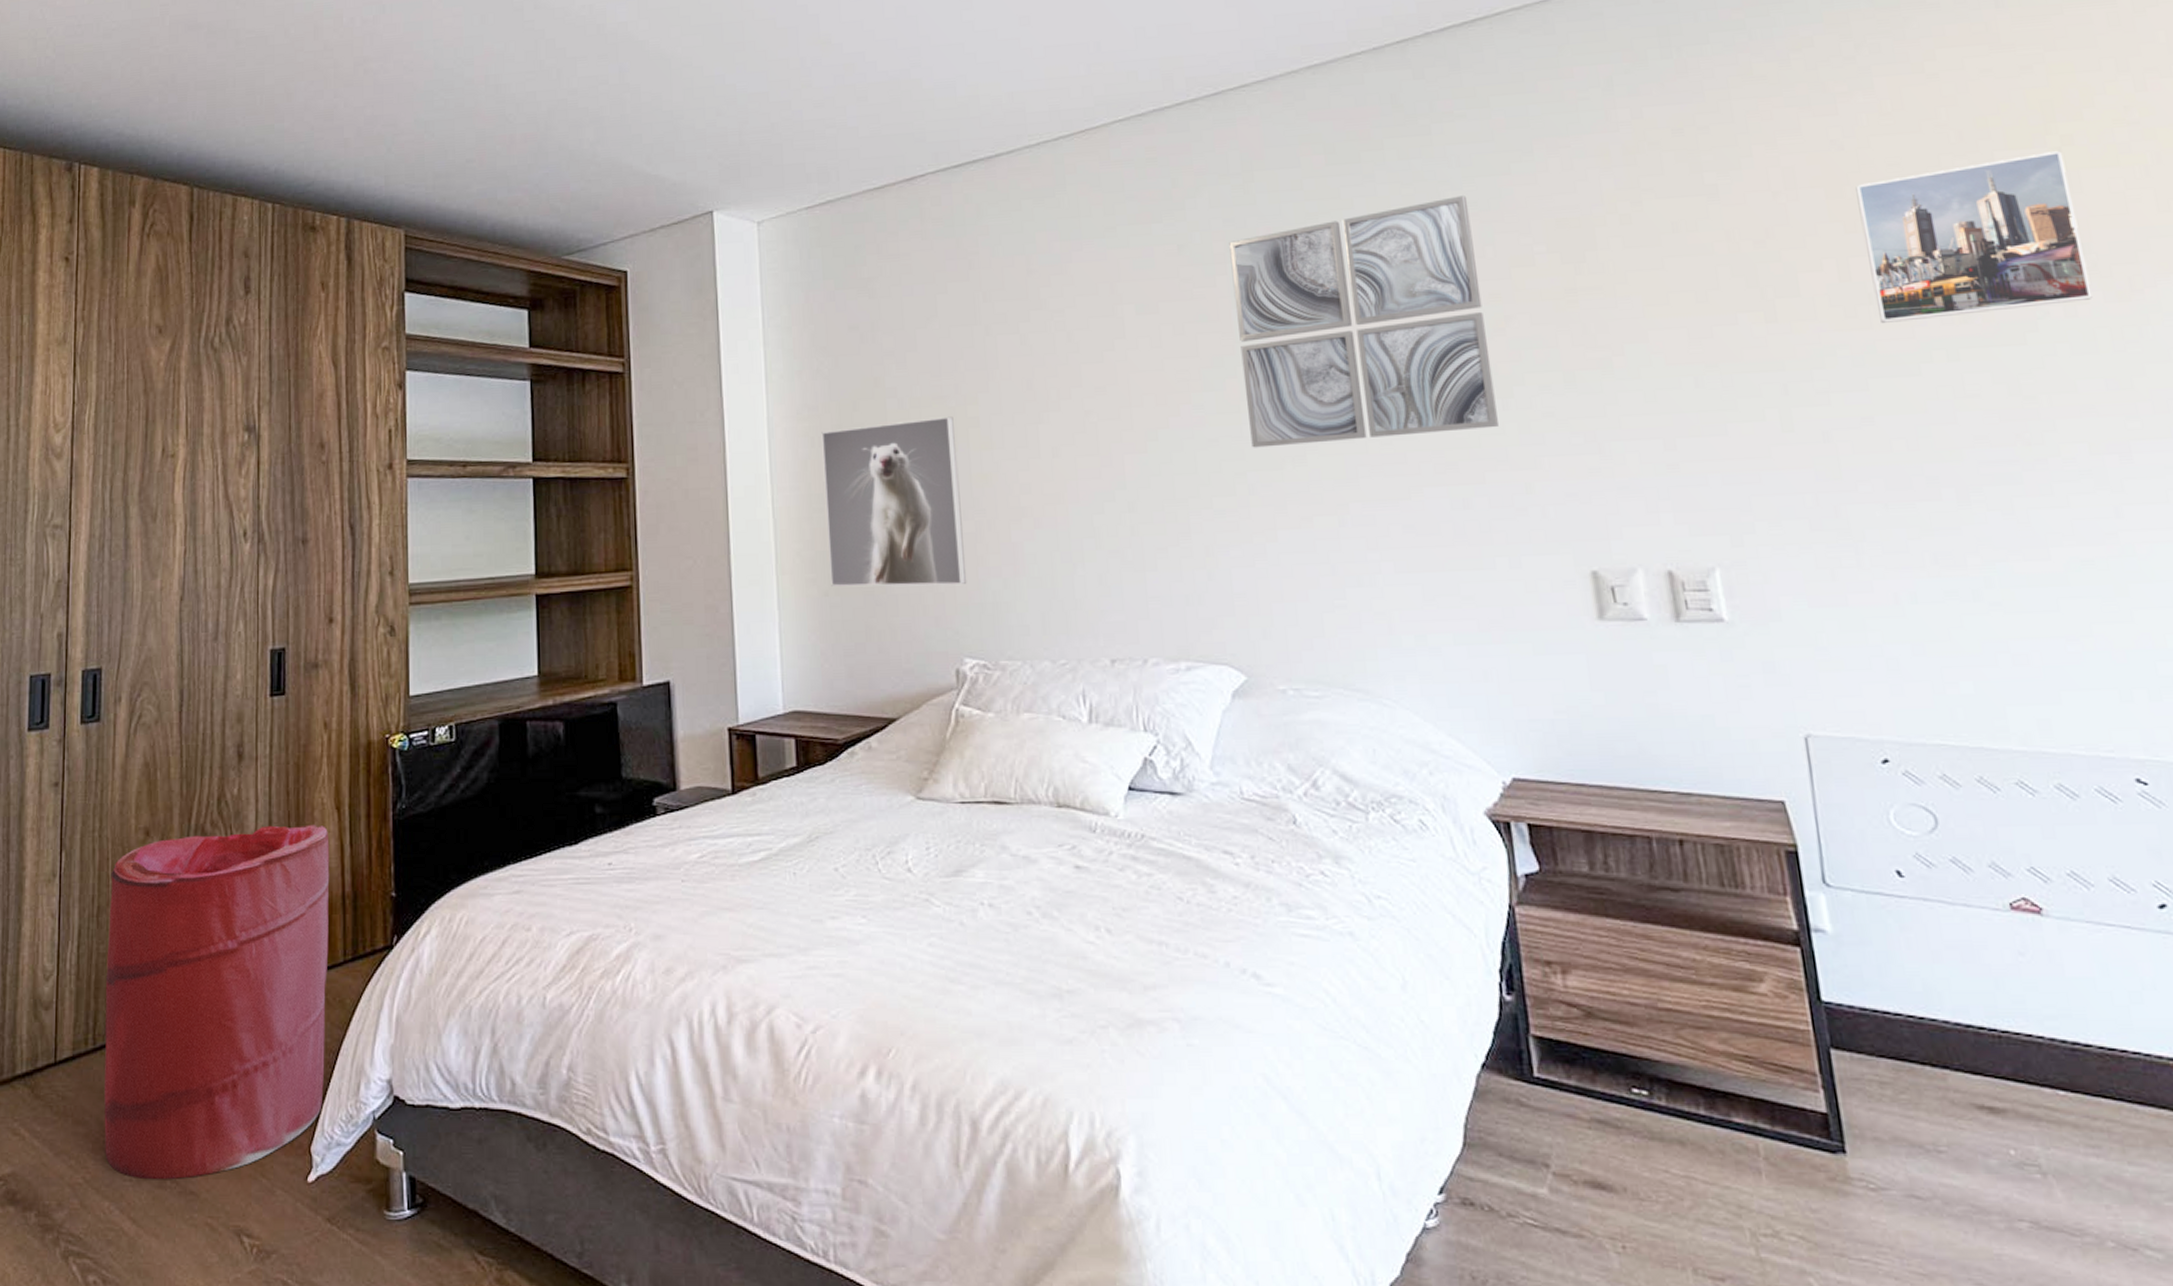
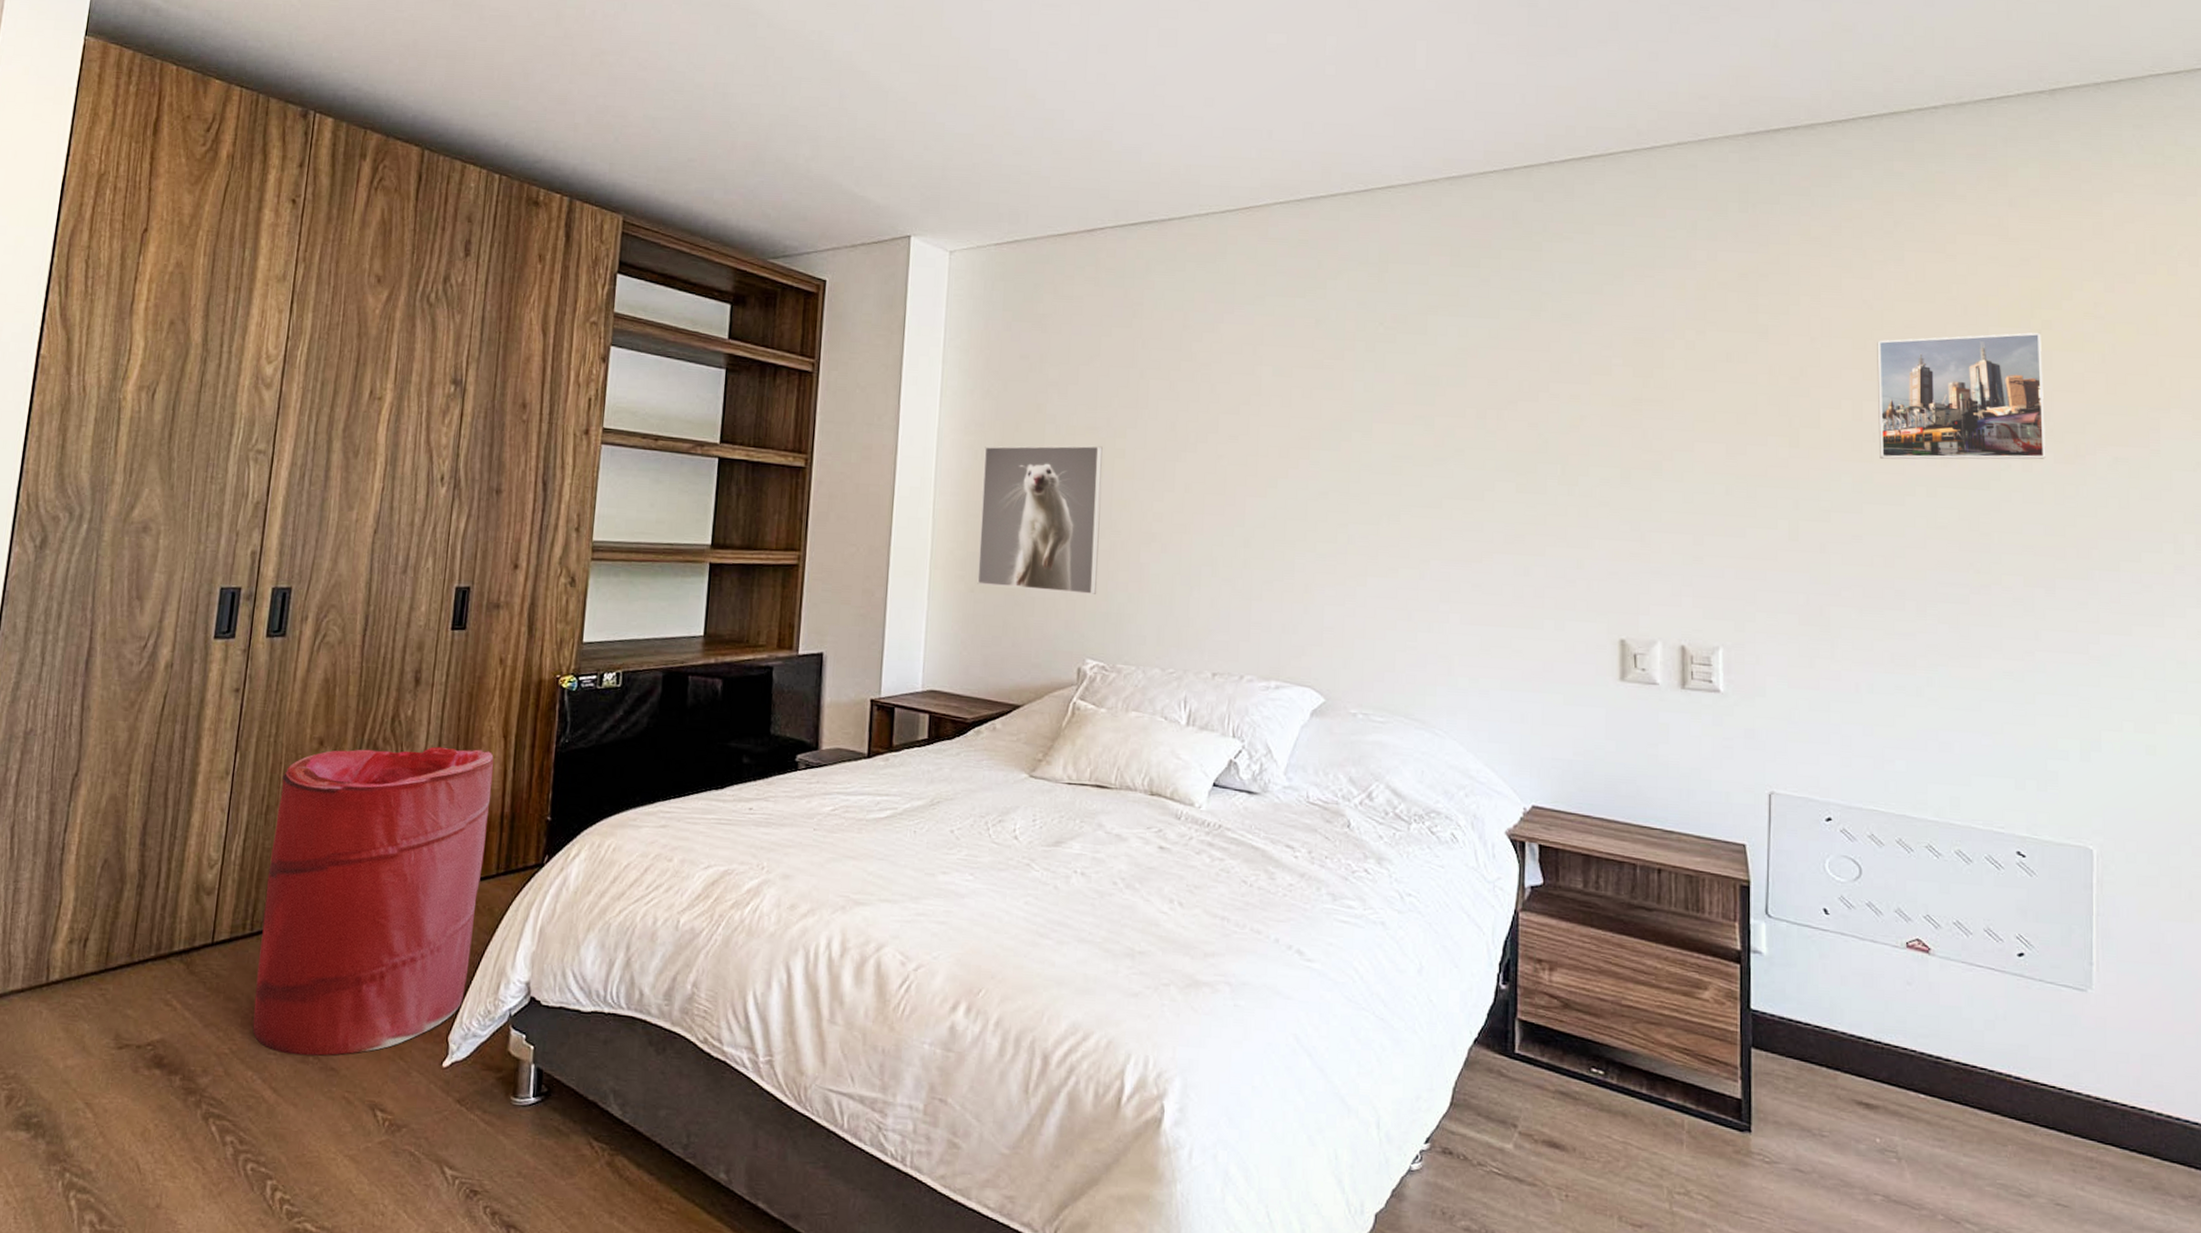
wall art: present [1229,194,1498,448] -> none [1355,306,1564,510]

